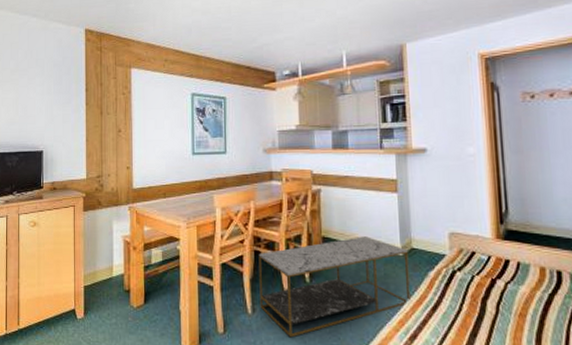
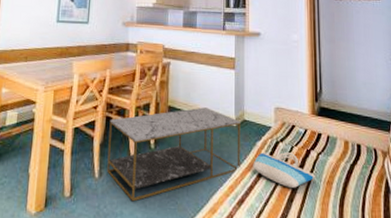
tote bag: none [425,282,505,322] -> present [253,152,316,188]

